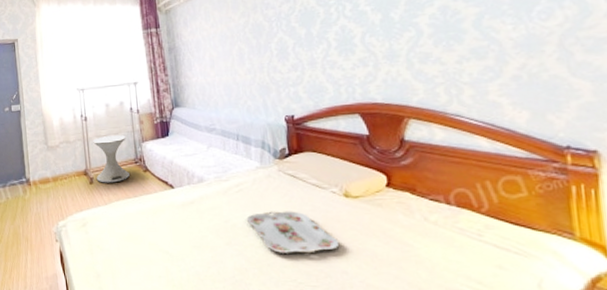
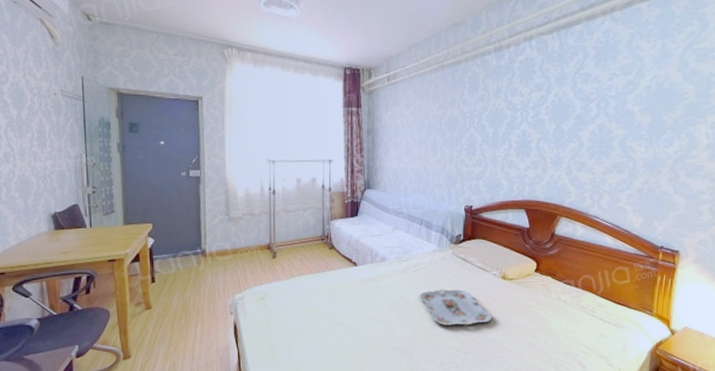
side table: present [93,135,130,183] -> none [280,211,315,258]

